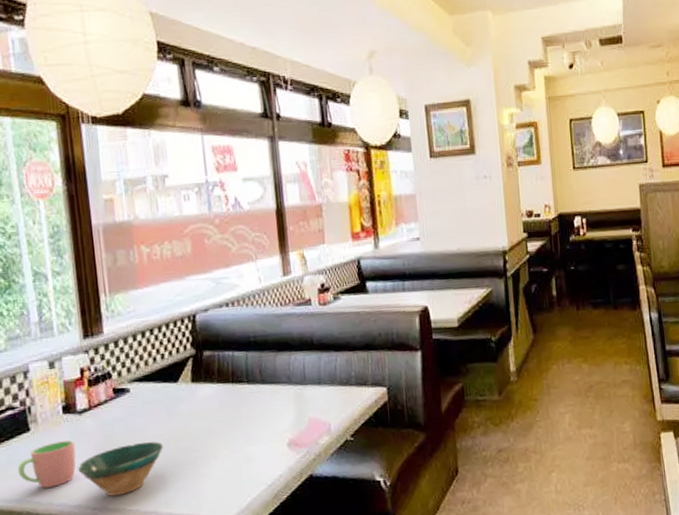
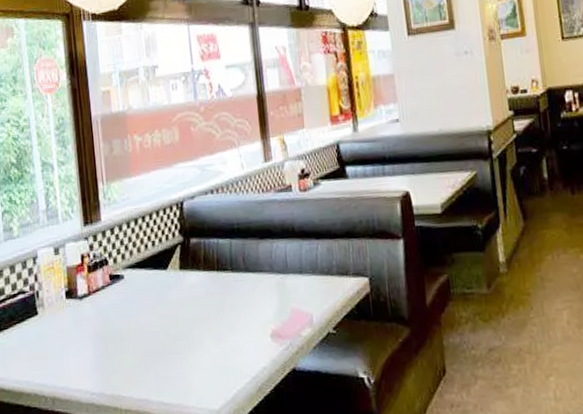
cup: present [17,440,76,488] -> none [27,325,77,371]
bowl: present [77,441,163,496] -> none [78,328,154,382]

